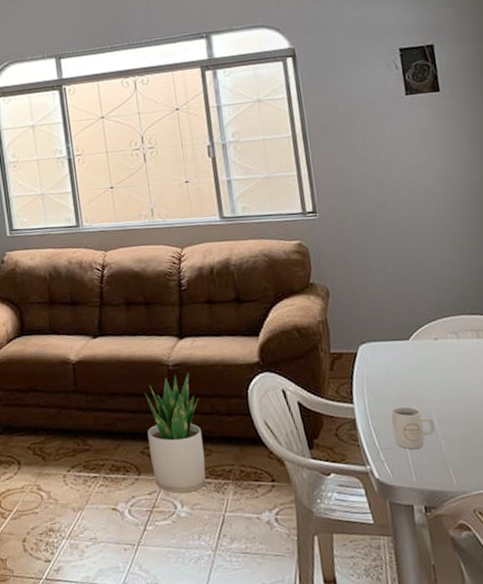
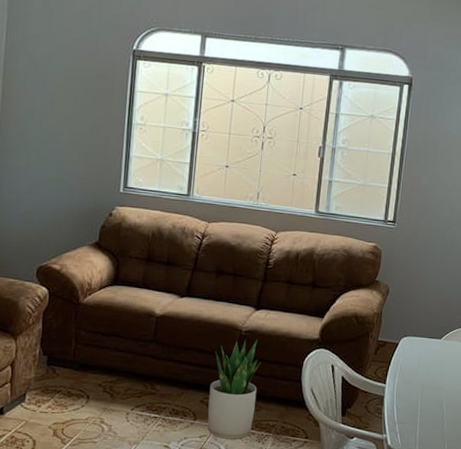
mug: present [391,406,435,450] -> none [410,391,444,426]

